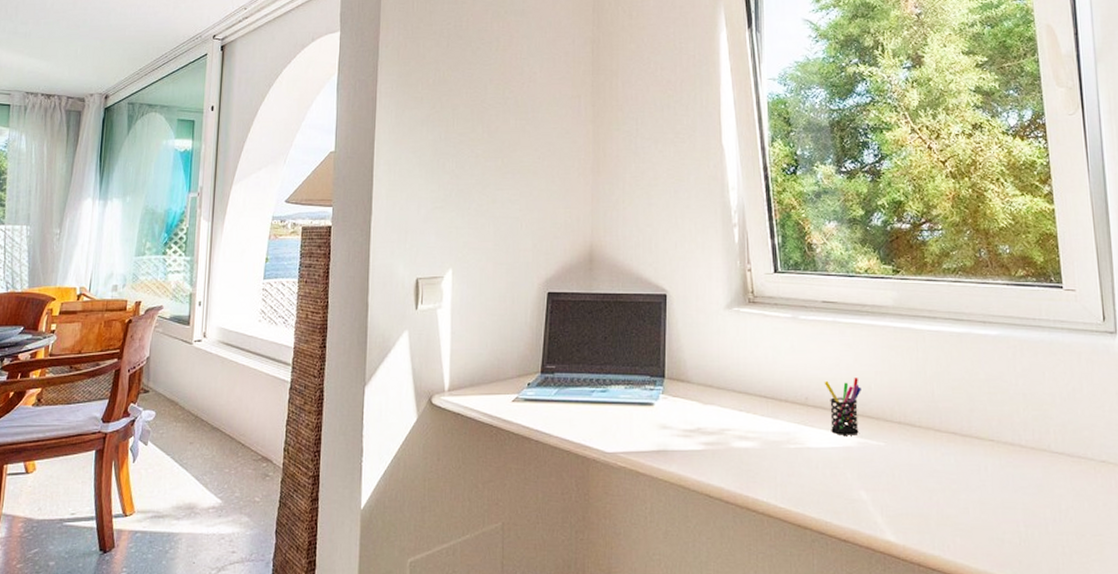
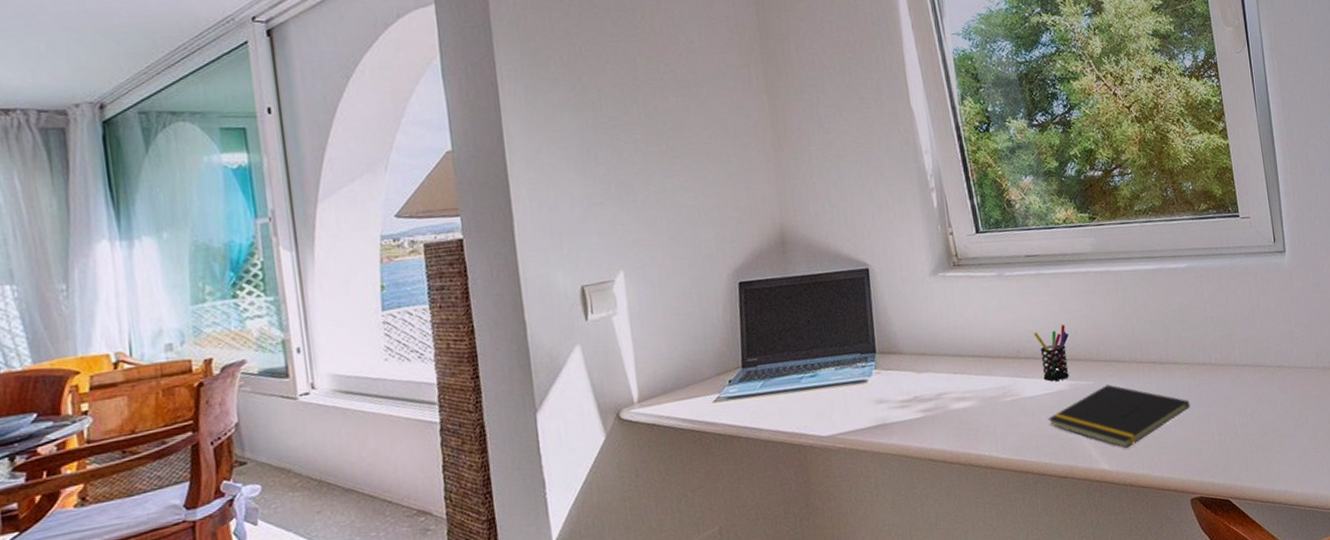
notepad: none [832,449,993,523] -> present [1048,384,1190,449]

